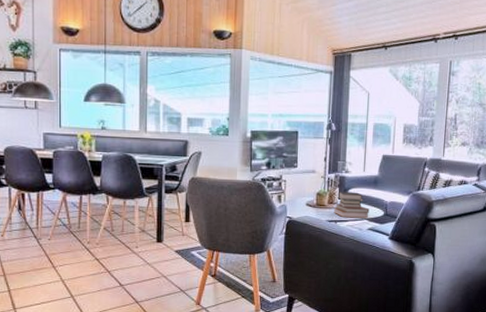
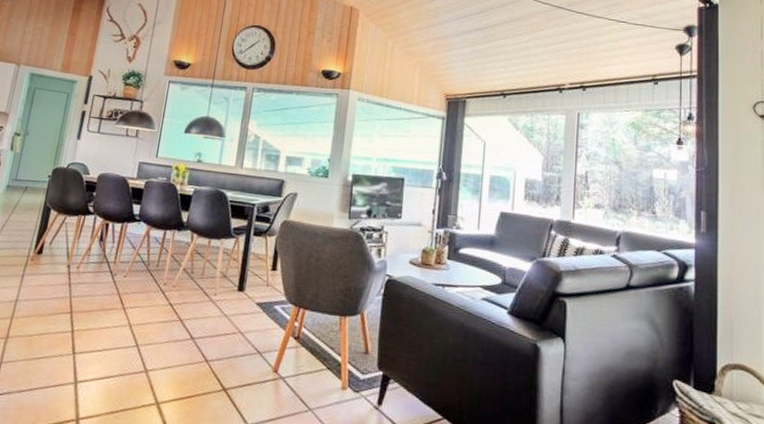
books: present [333,191,370,219] -> none [441,250,484,286]

